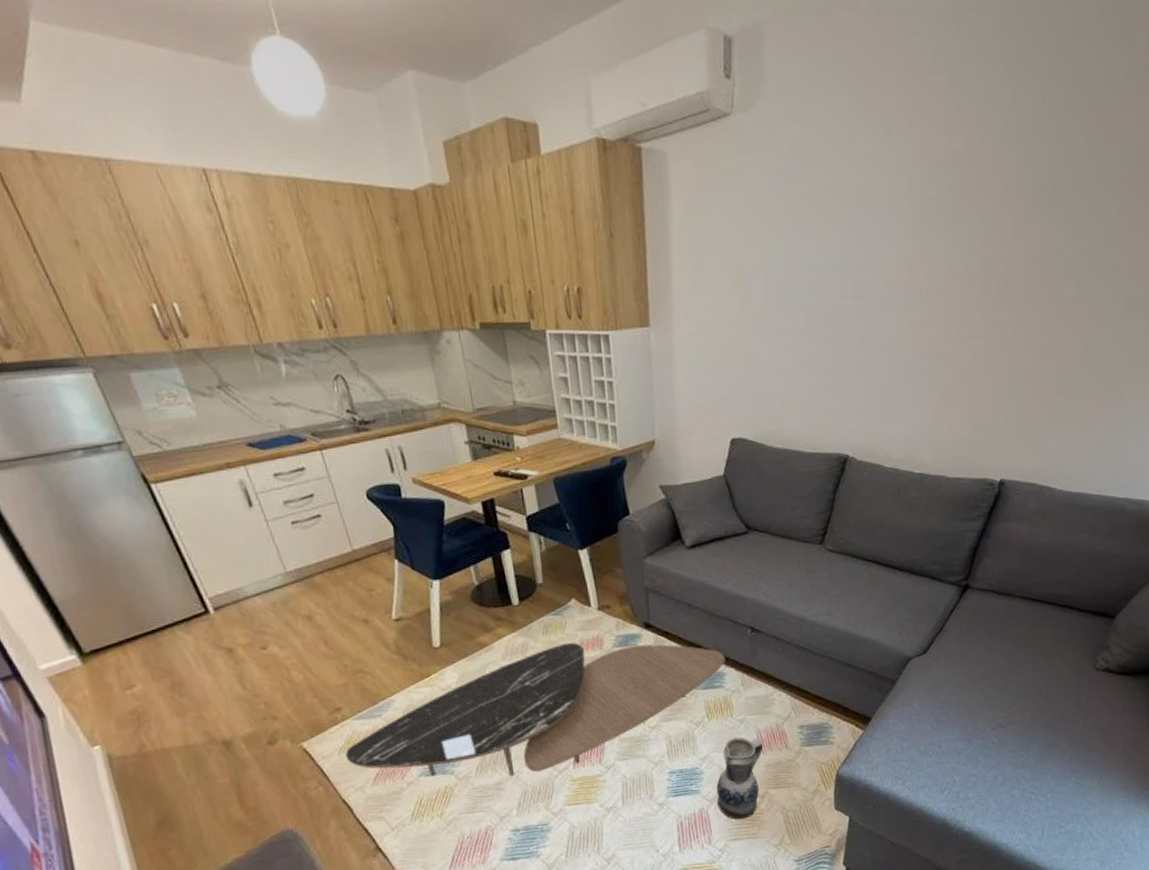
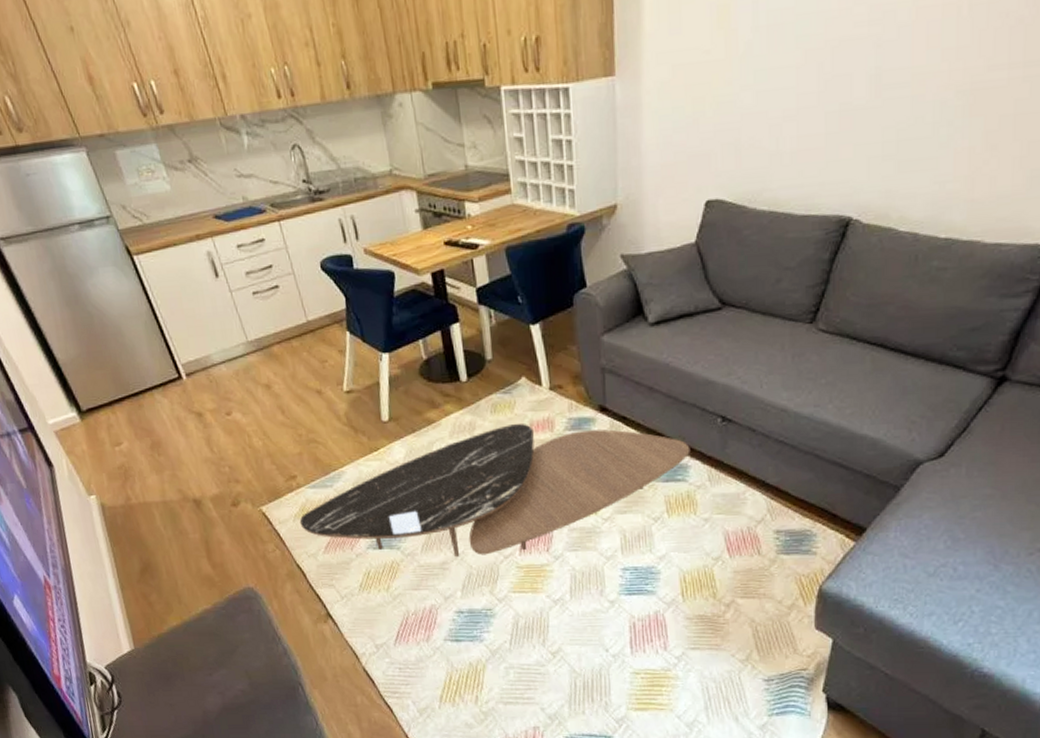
ceramic jug: present [716,737,764,820] -> none [675,537,732,628]

